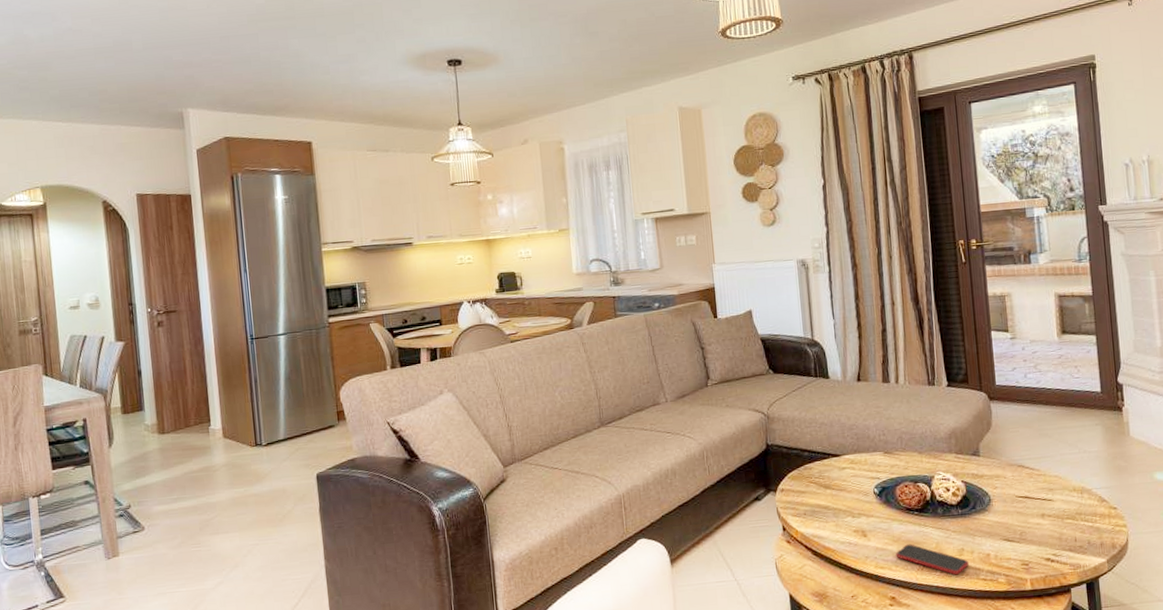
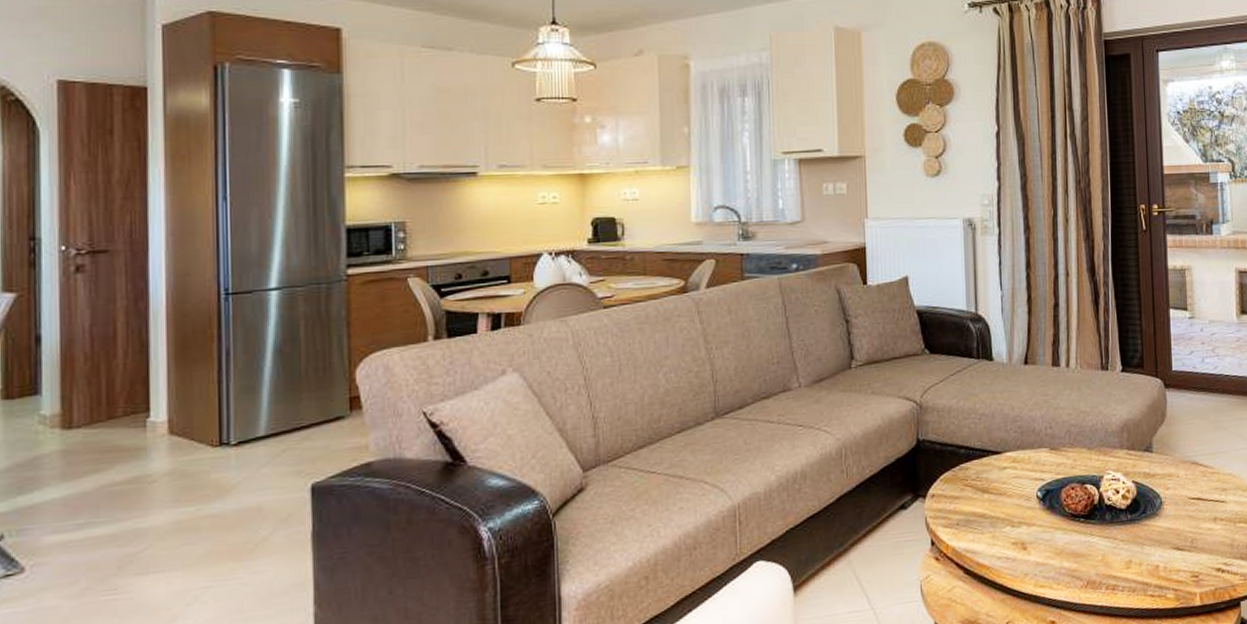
smartphone: present [896,544,969,575] -> none [1058,556,1136,592]

